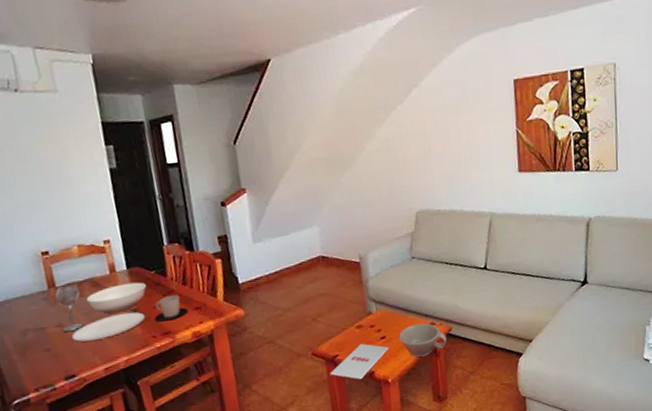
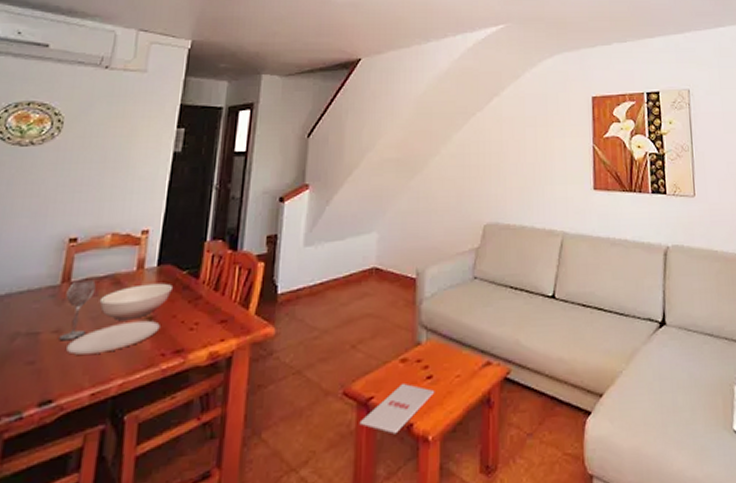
cup: present [154,295,189,322] -> none [170,303,212,336]
cup: present [399,323,447,357] -> none [448,361,504,407]

